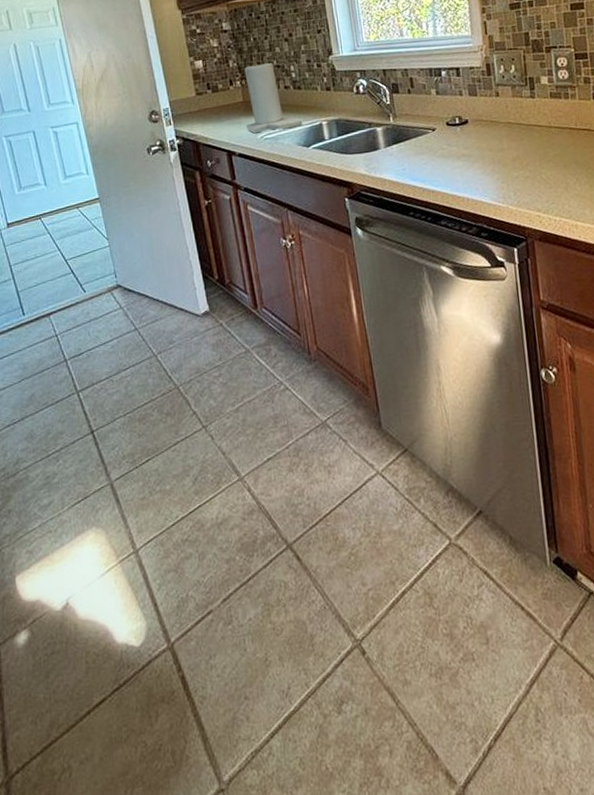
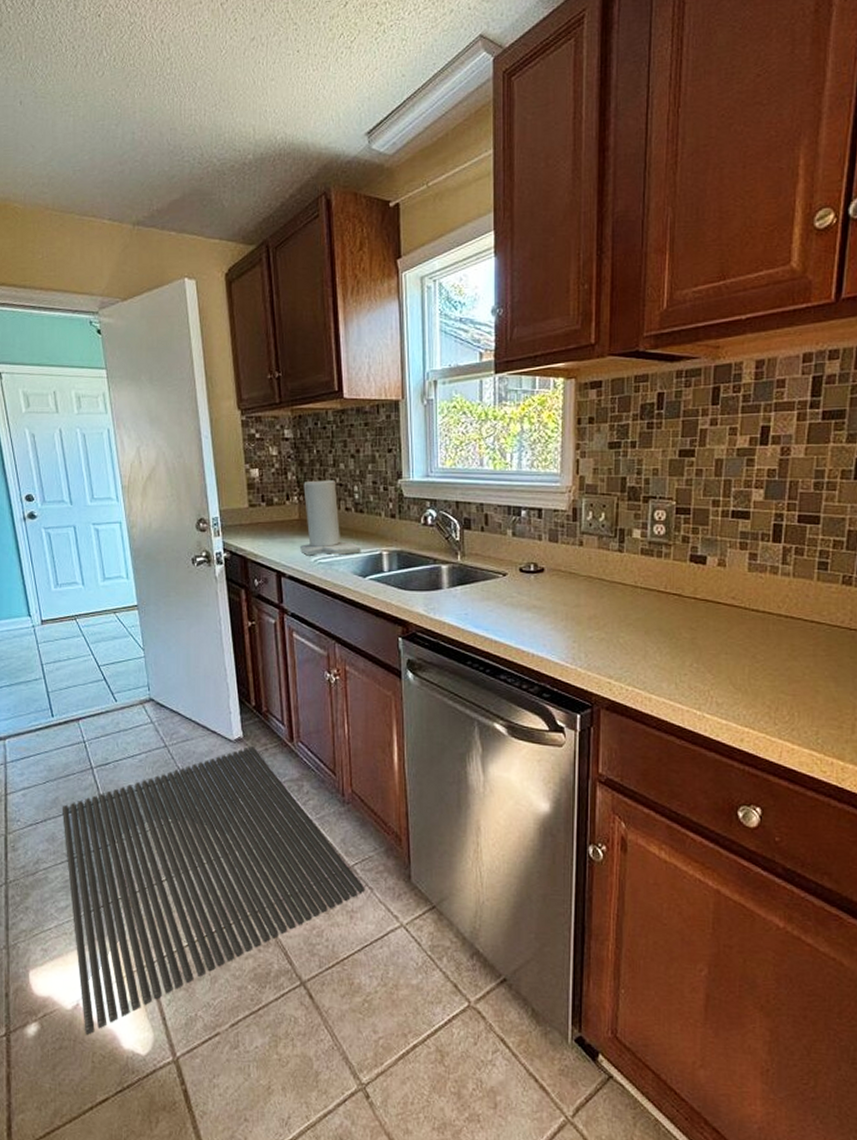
floor mat: none [39,317,340,634] -> present [63,745,366,1035]

